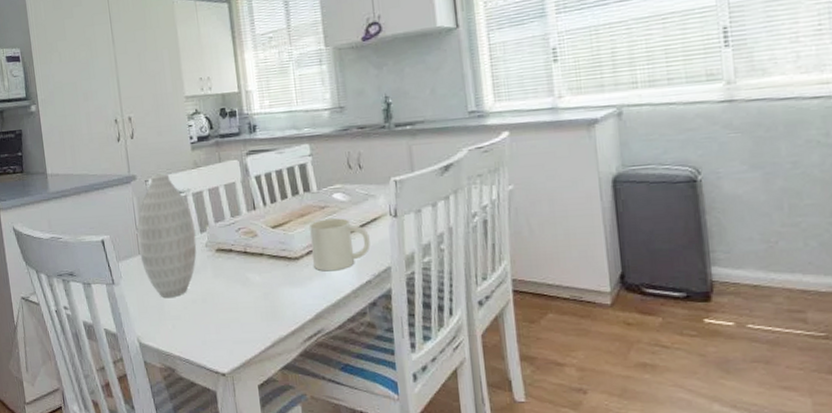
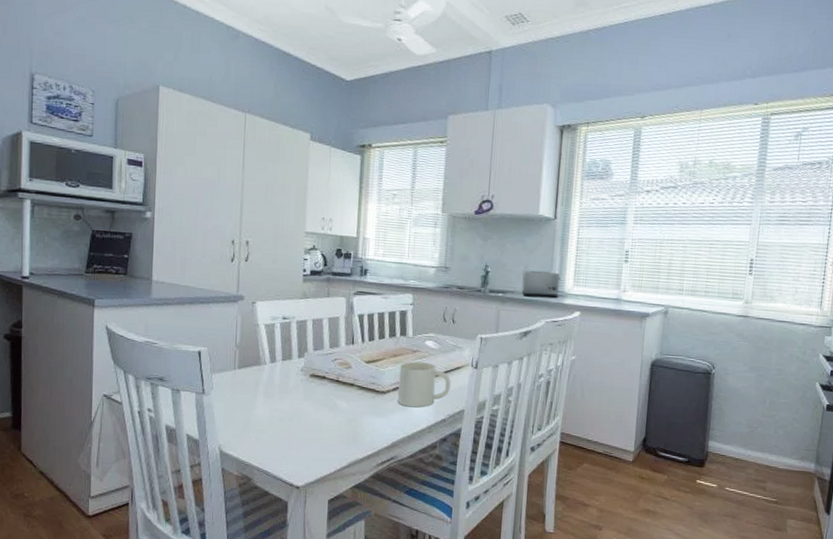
vase: present [137,173,197,298] -> none [235,298,294,413]
toaster: none [430,89,479,125] -> present [521,270,561,298]

